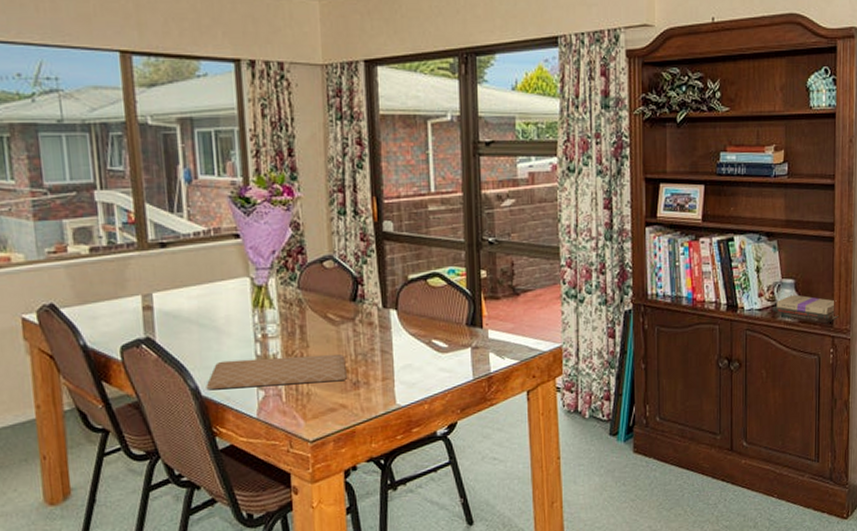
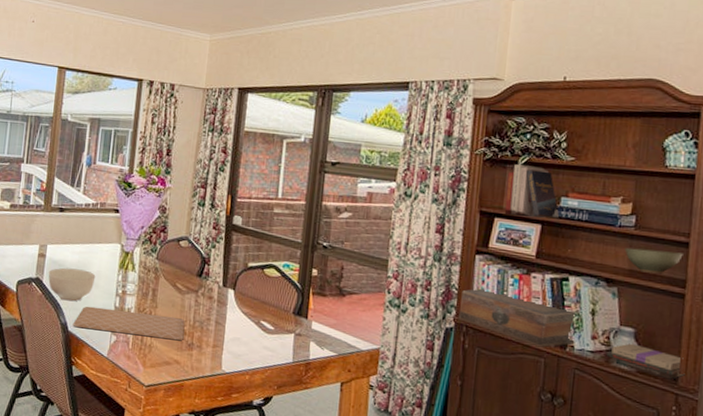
bowl: none [160,317,225,360] -> present [48,268,96,301]
decorative box: none [635,262,745,315] -> present [458,288,578,348]
books: none [668,120,721,180] -> present [504,163,560,219]
bowl: none [780,196,830,221] -> present [624,247,683,274]

